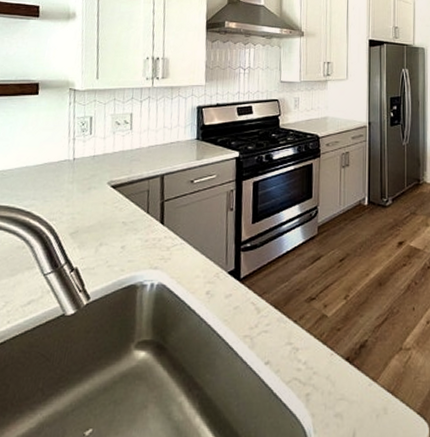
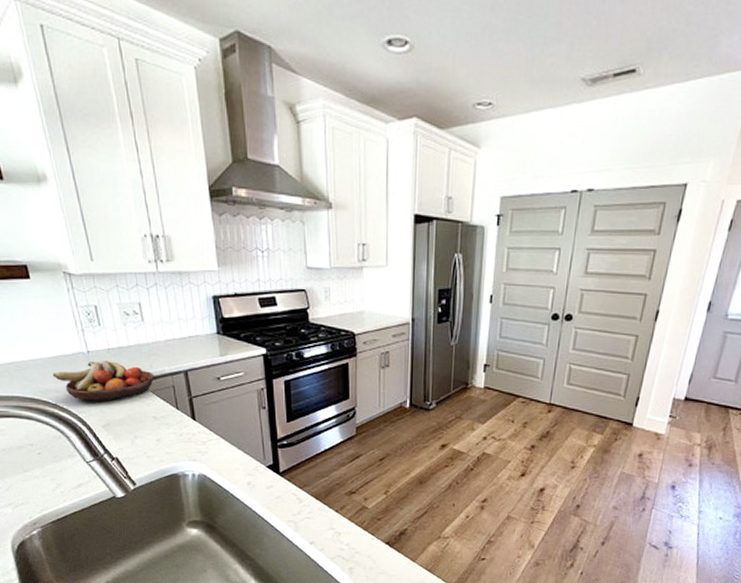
fruit bowl: none [34,166,132,209] -> present [53,359,154,402]

